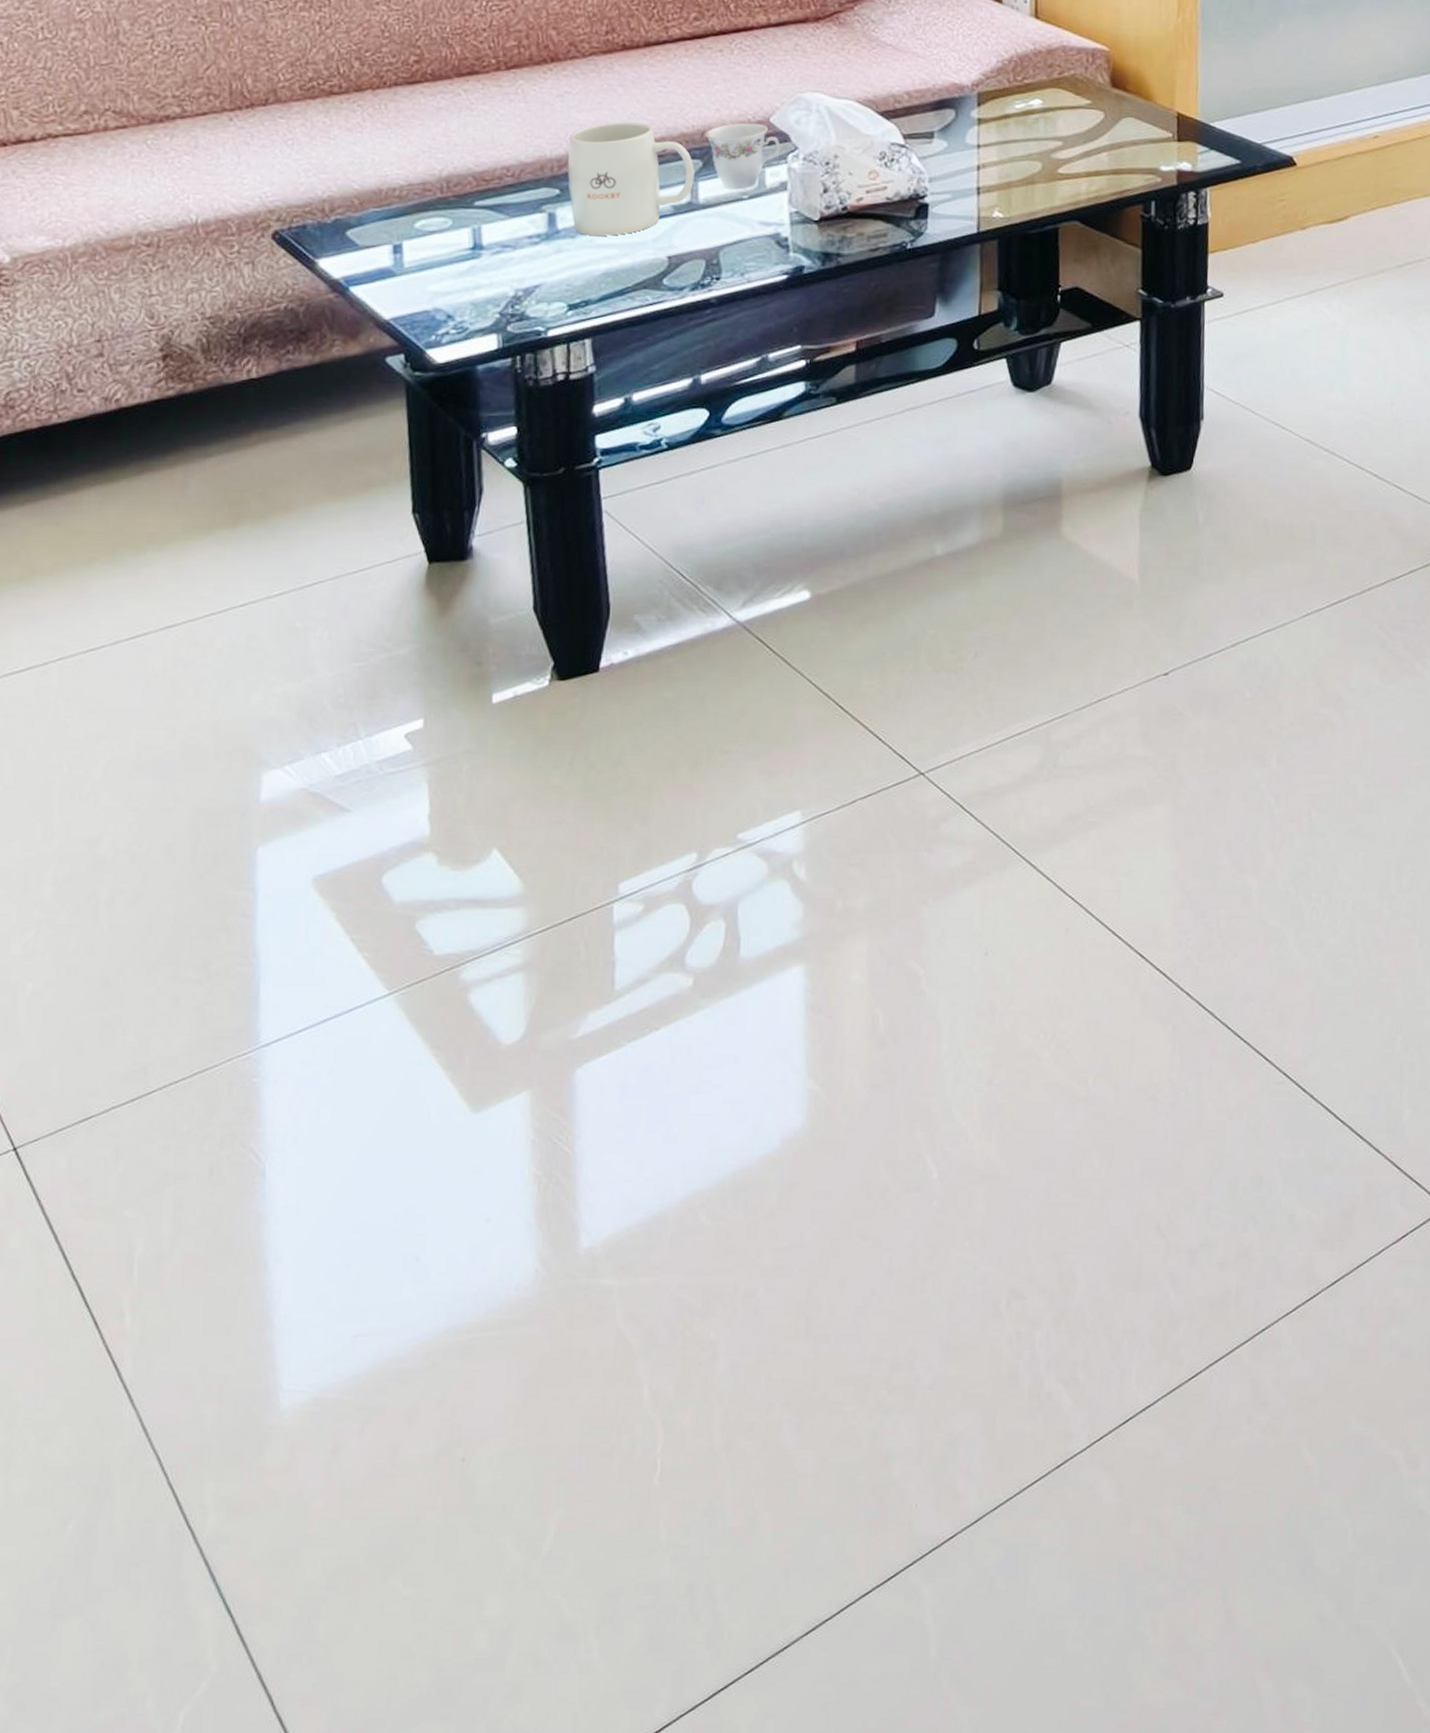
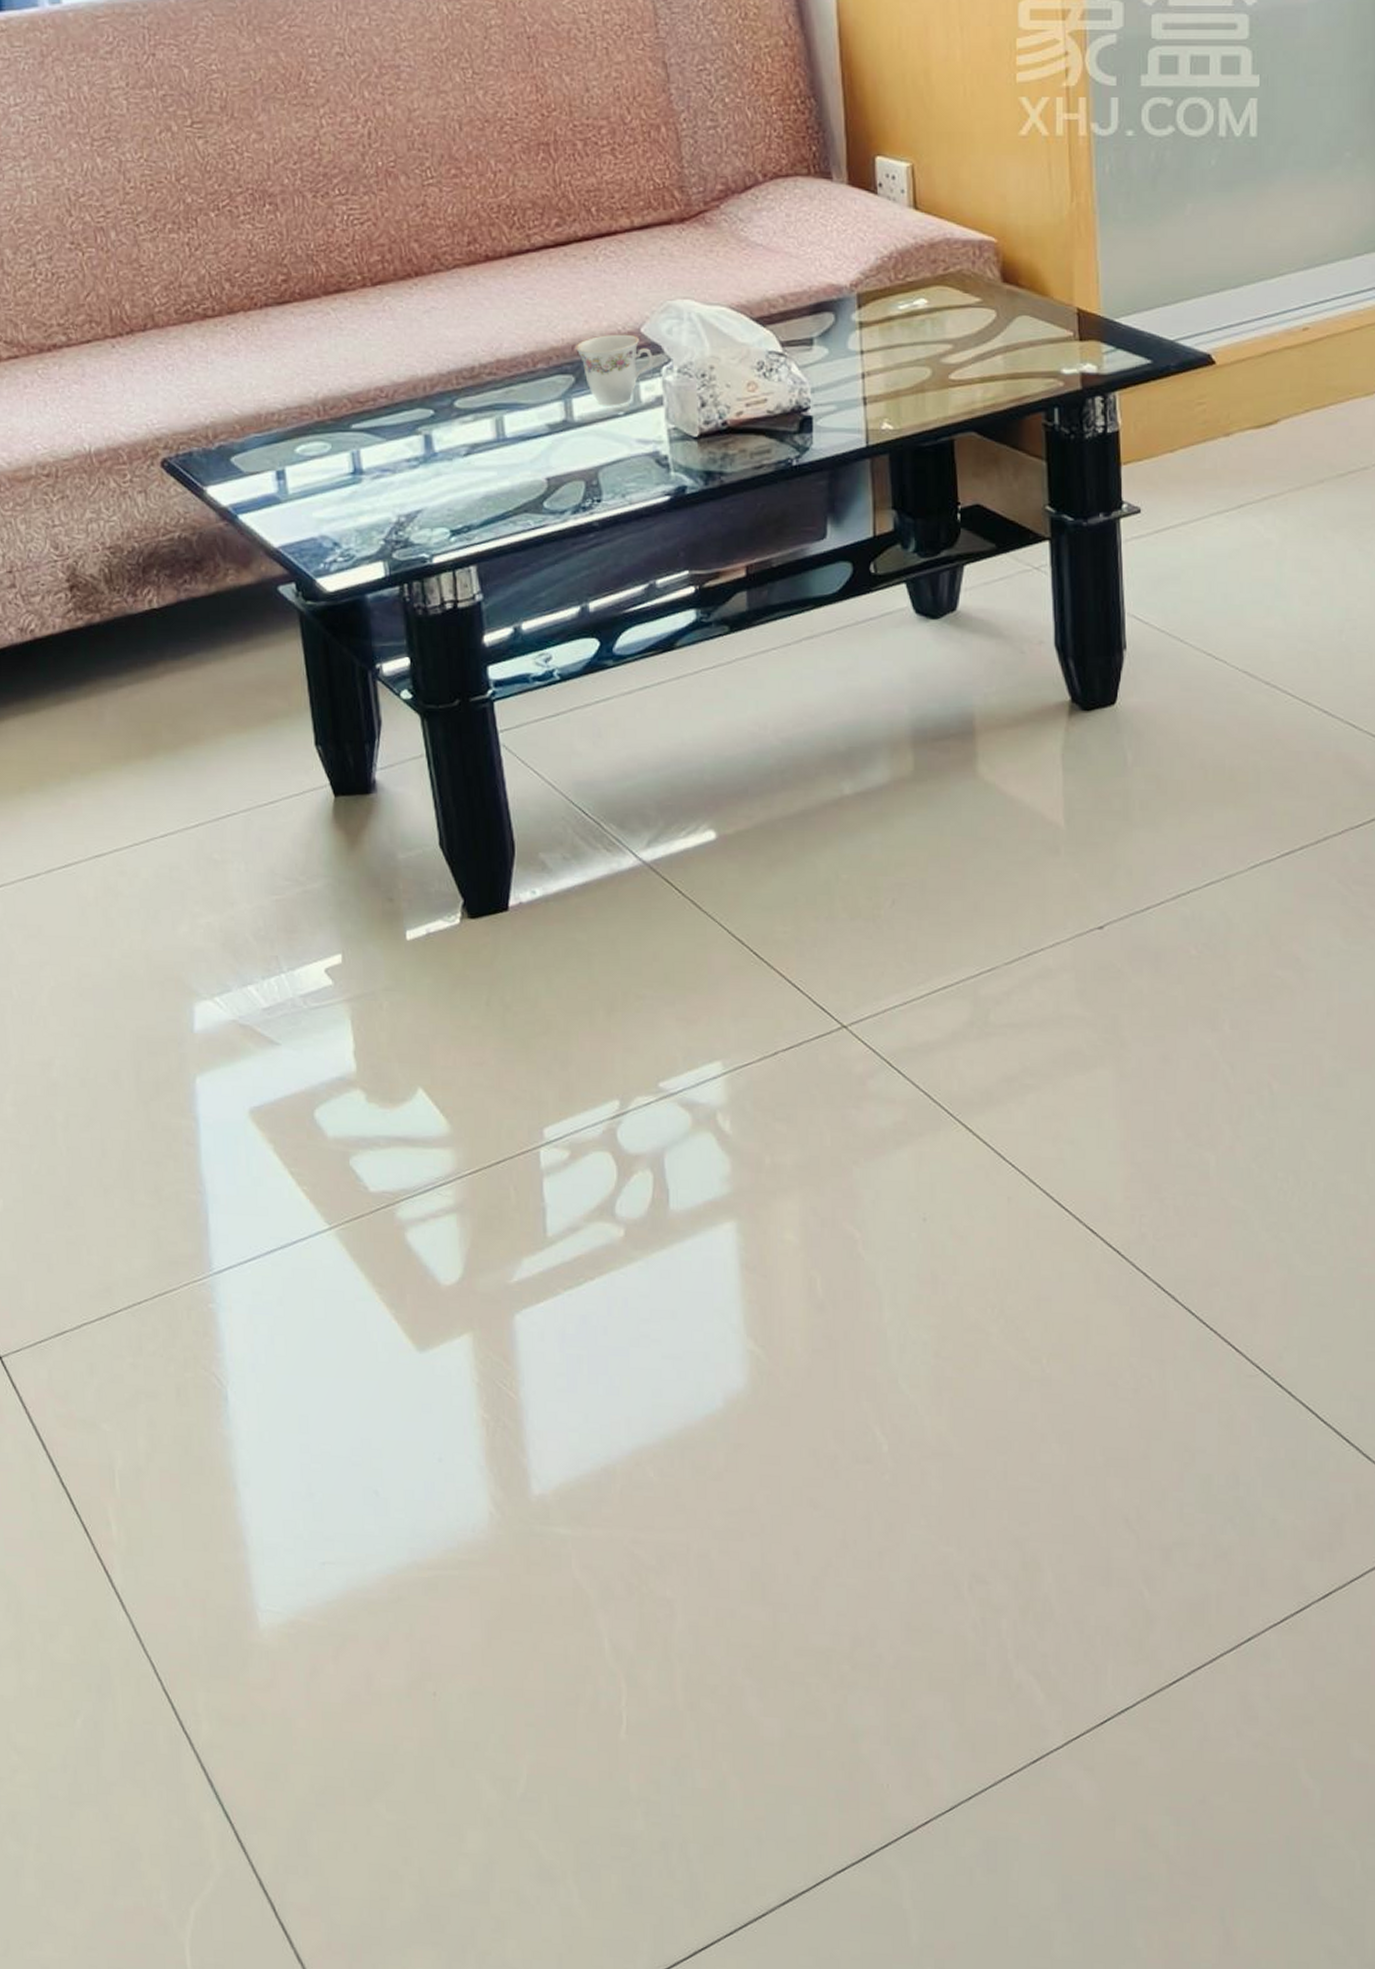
mug: present [567,122,695,236] -> none [438,337,567,458]

